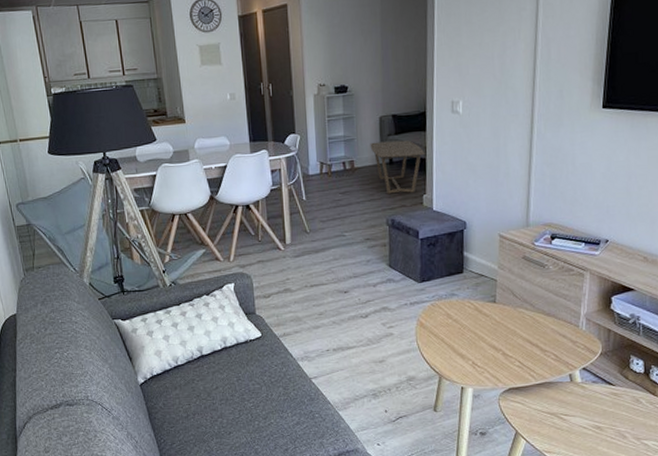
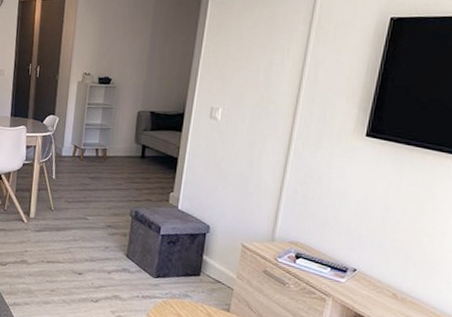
coffee table: present [370,140,425,194] -> none [124,134,178,189]

